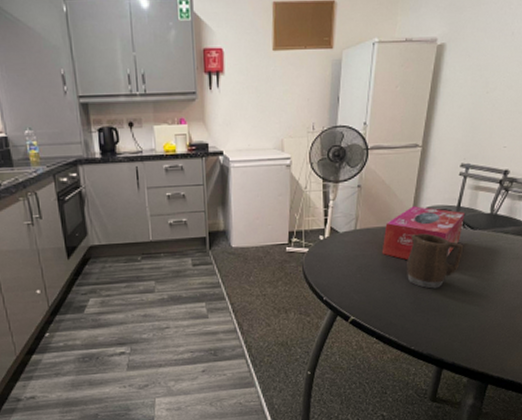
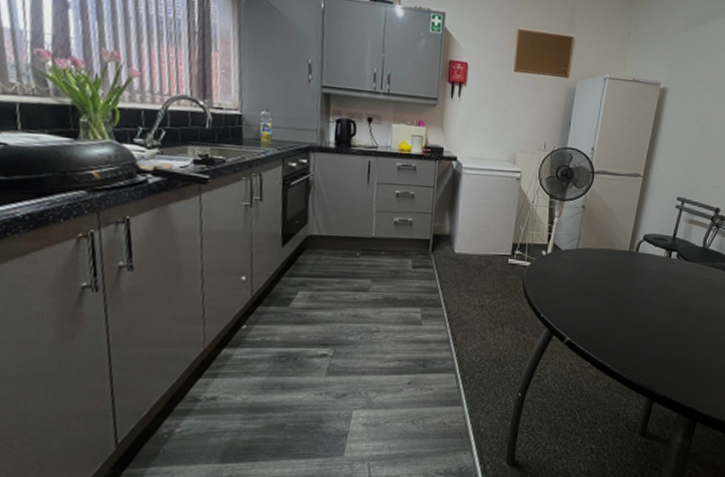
tissue box: present [381,206,464,260] -> none [600,232,679,284]
mug: present [407,233,464,289] -> none [623,259,678,316]

